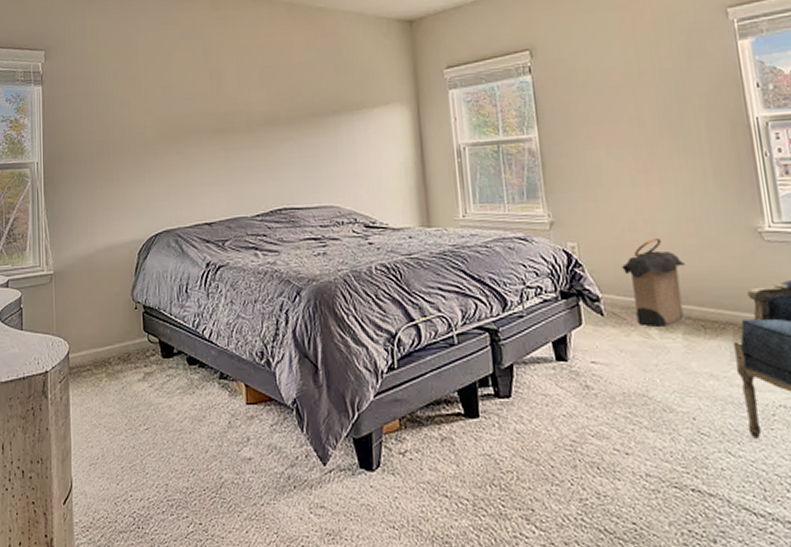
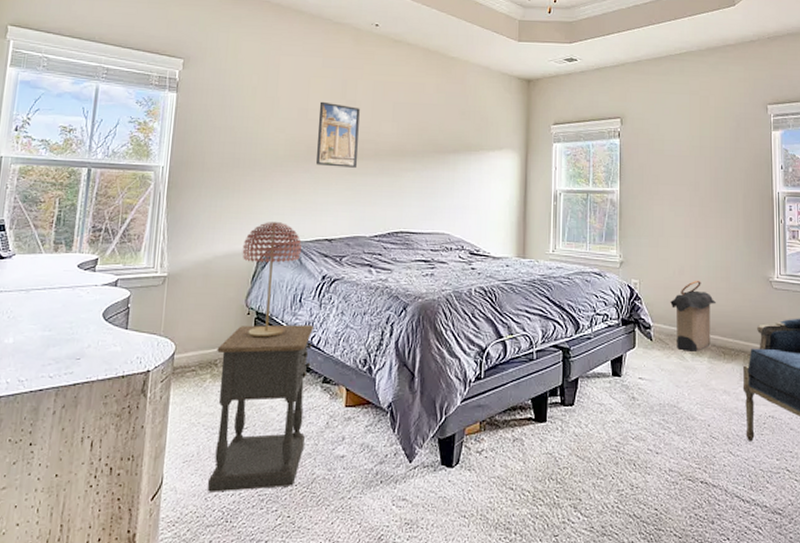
nightstand: none [109,317,208,497] -> present [208,324,313,492]
table lamp: none [122,209,181,333] -> present [242,222,302,338]
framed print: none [182,75,230,145] -> present [316,101,360,168]

